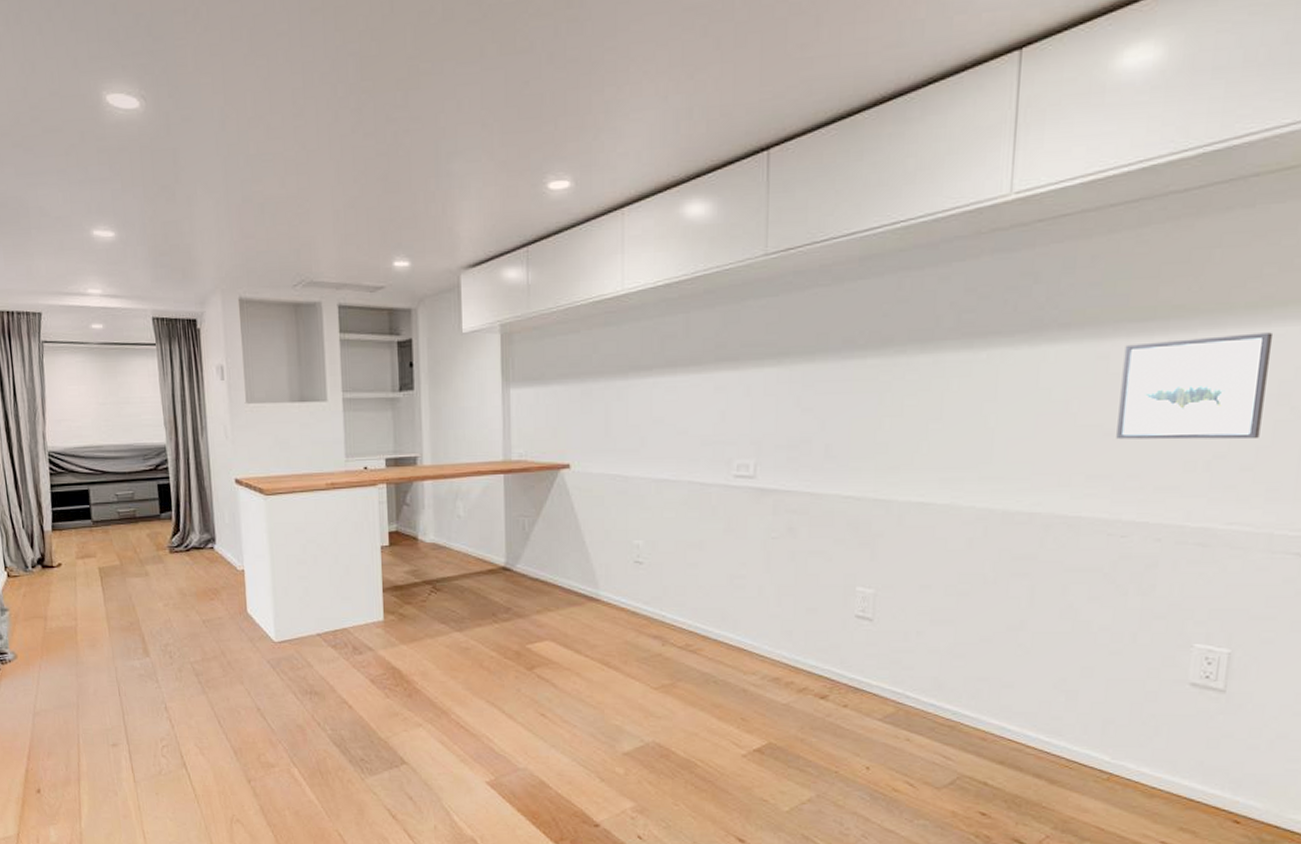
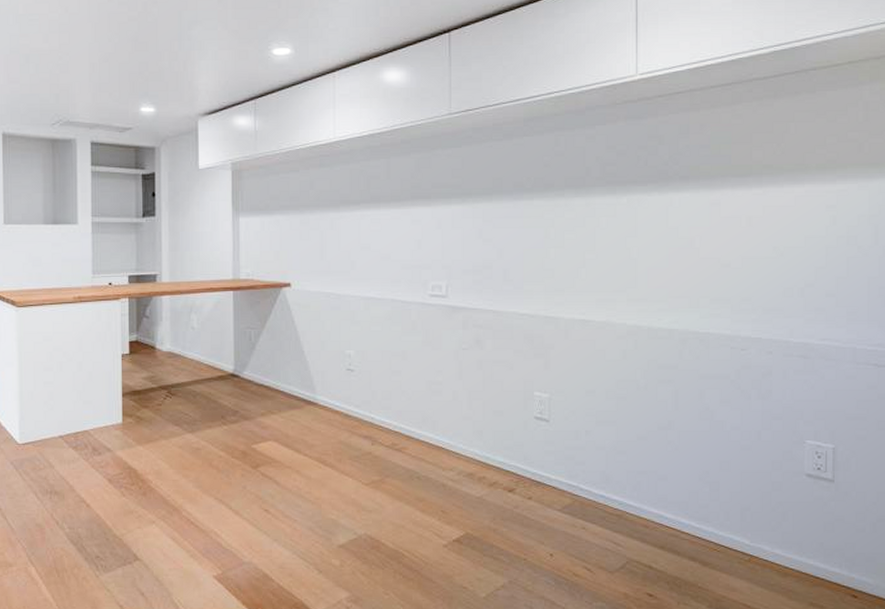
wall art: present [1116,332,1274,440] -> none [731,188,839,272]

